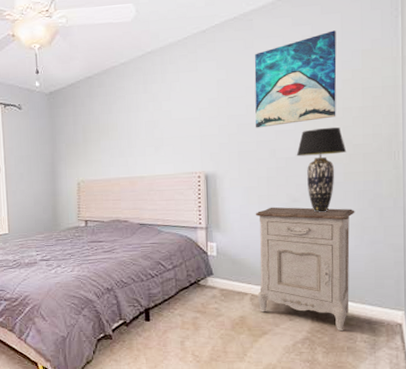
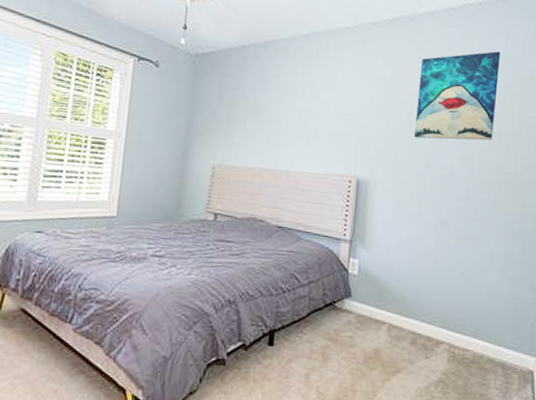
nightstand: present [255,207,355,332] -> none [395,226,501,376]
table lamp: present [296,127,347,213] -> none [451,149,499,240]

